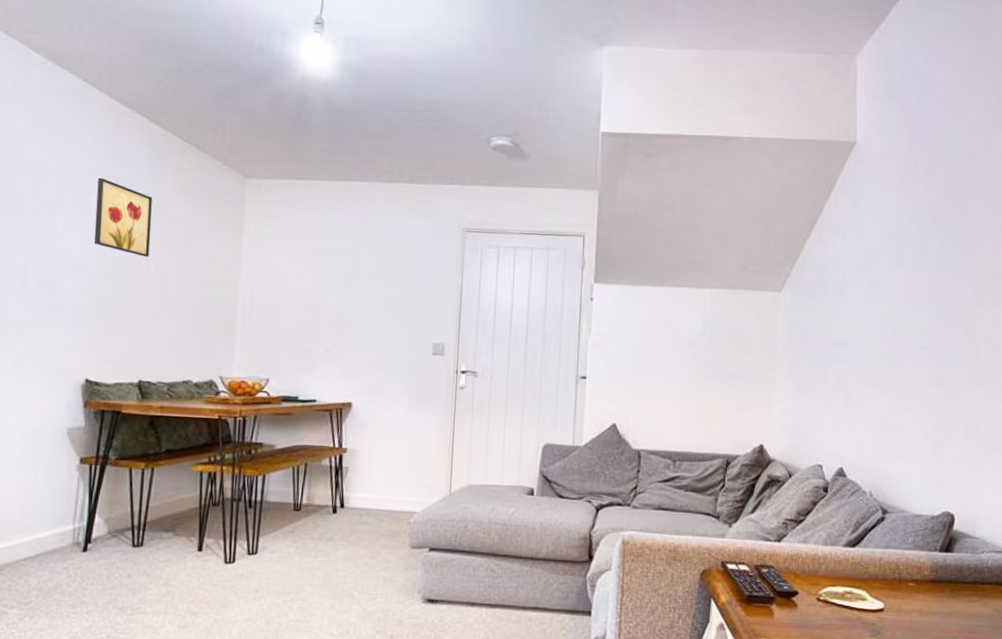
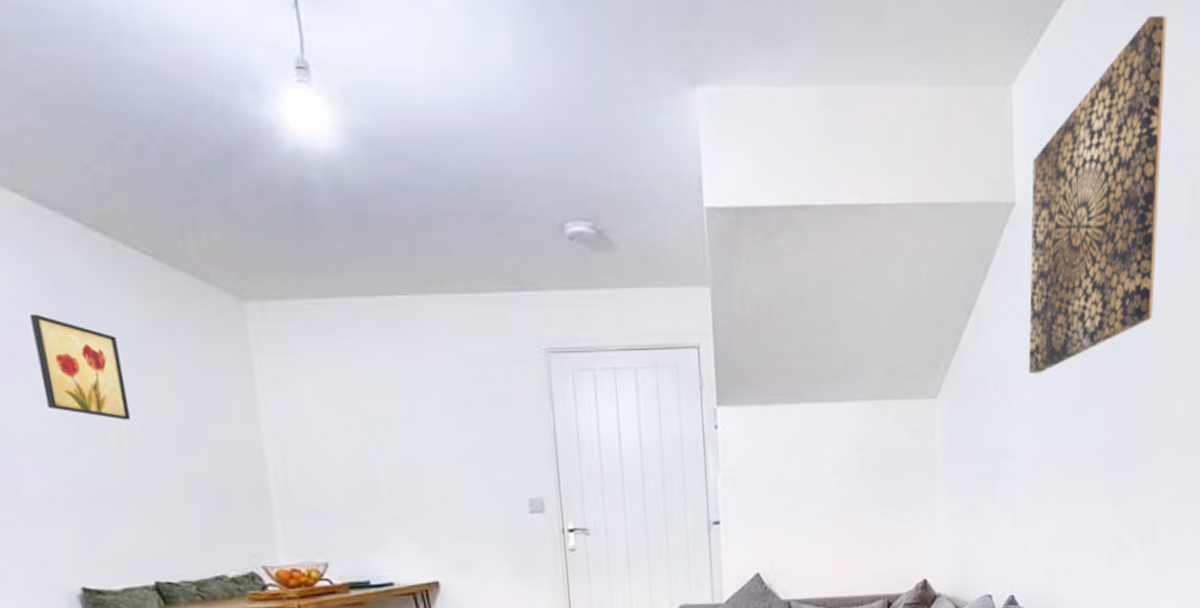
wall art: none [863,8,990,278] -> present [1028,15,1167,373]

